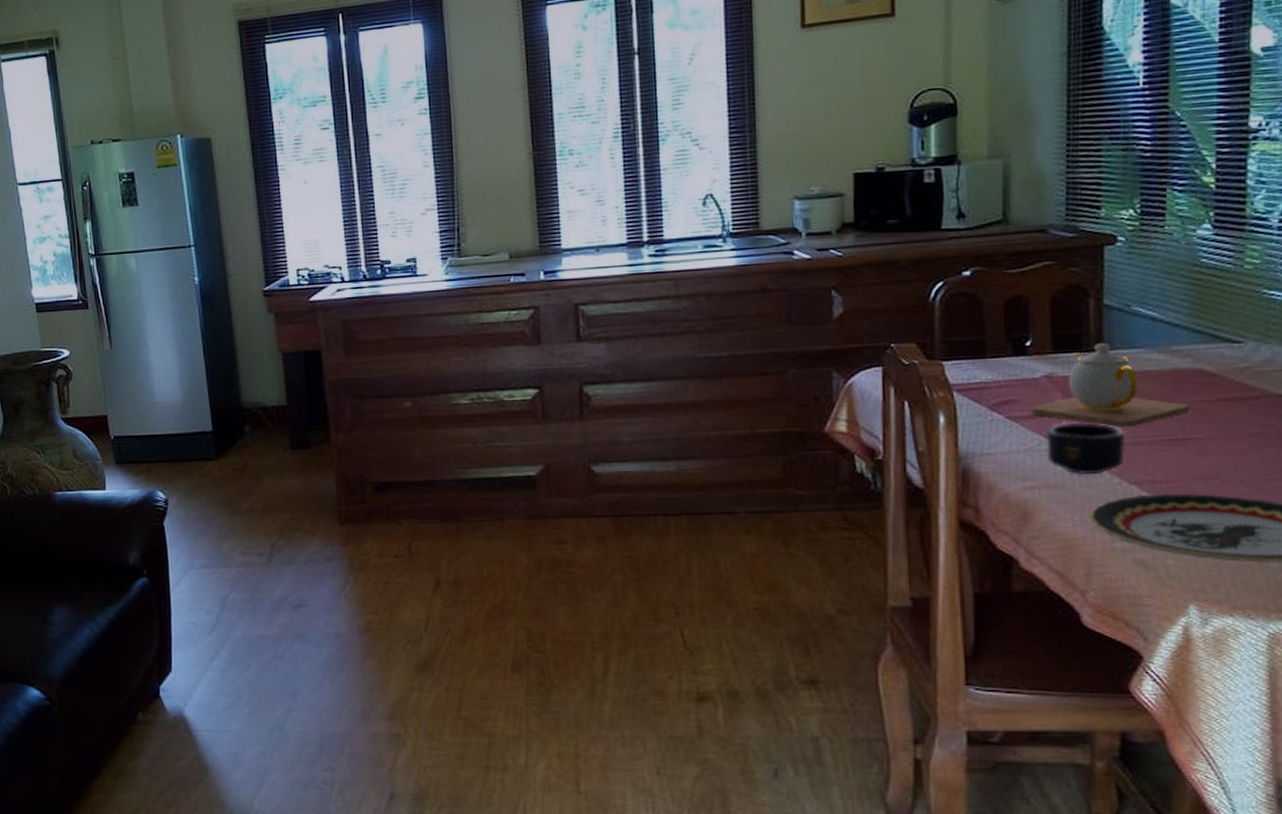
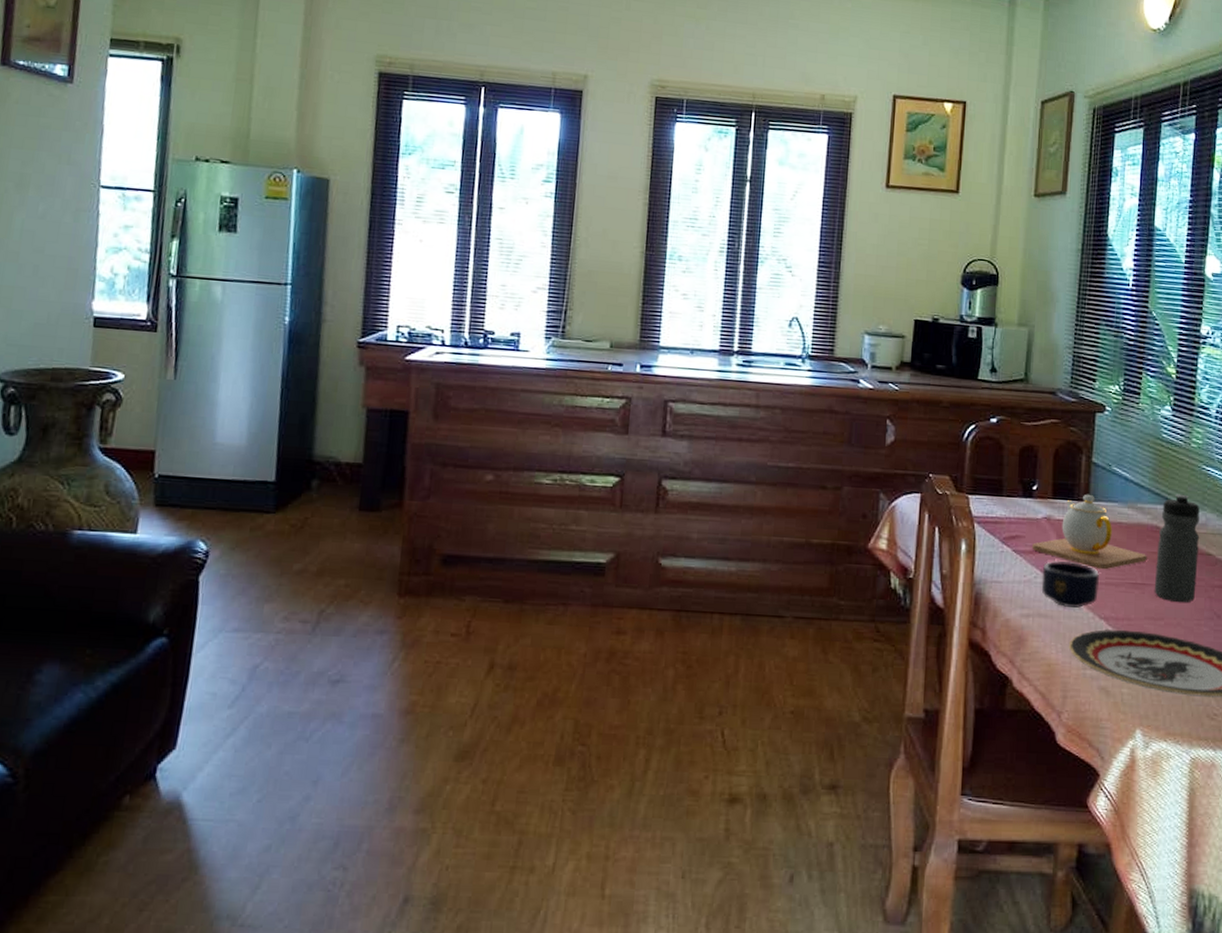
water bottle: none [1202,327,1265,457] -> present [1154,494,1200,603]

